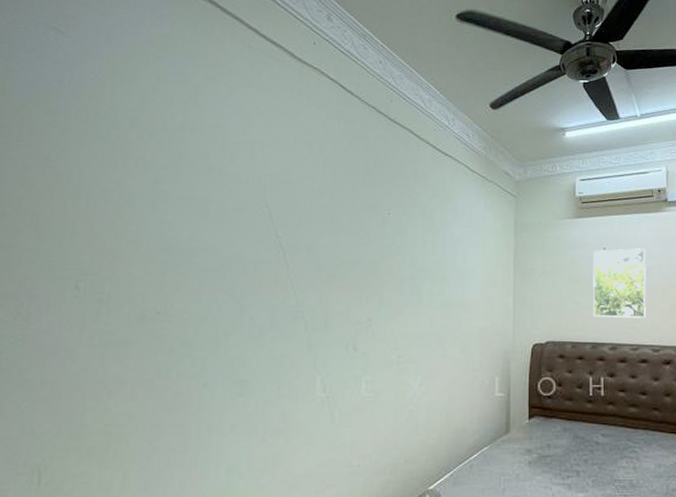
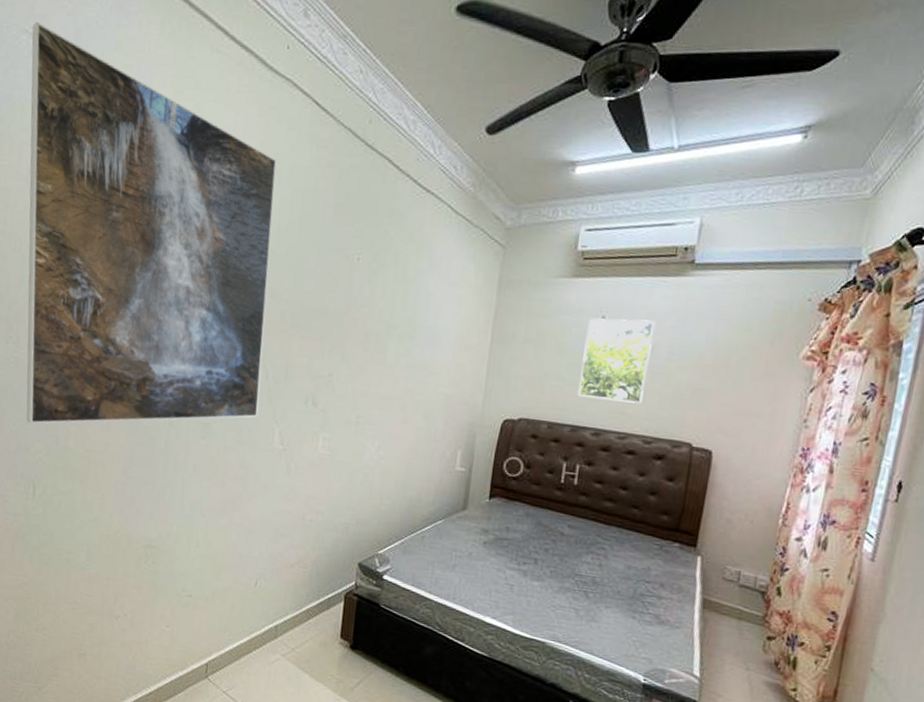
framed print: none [34,20,308,404] -> present [26,21,277,424]

